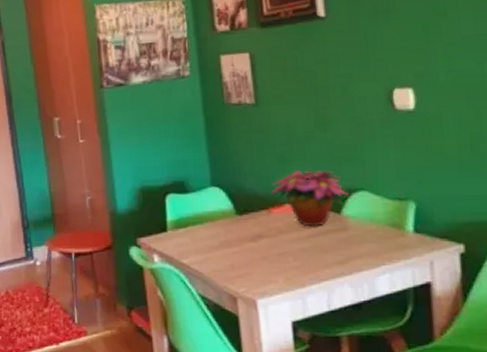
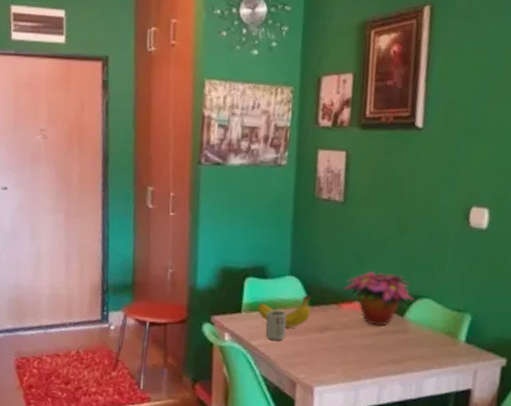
fruit: none [184,204,240,241] -> present [258,295,311,328]
cup: none [194,224,217,257] -> present [265,310,287,341]

